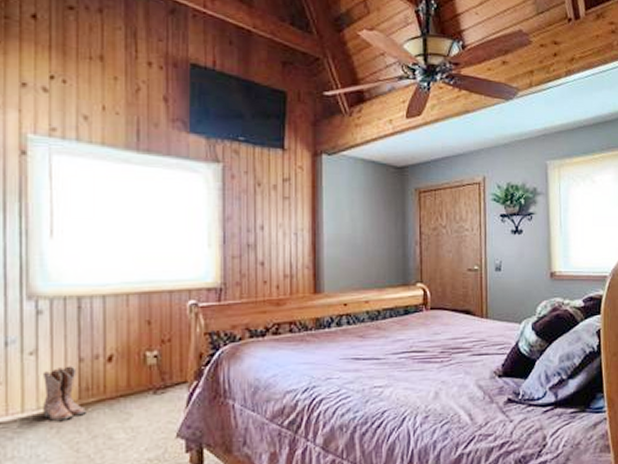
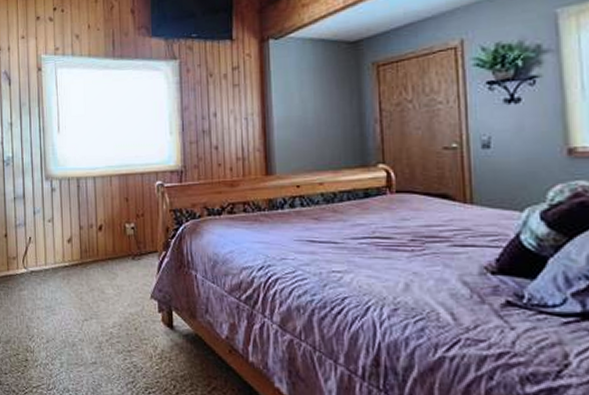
boots: present [42,366,86,421] -> none [56,232,86,274]

